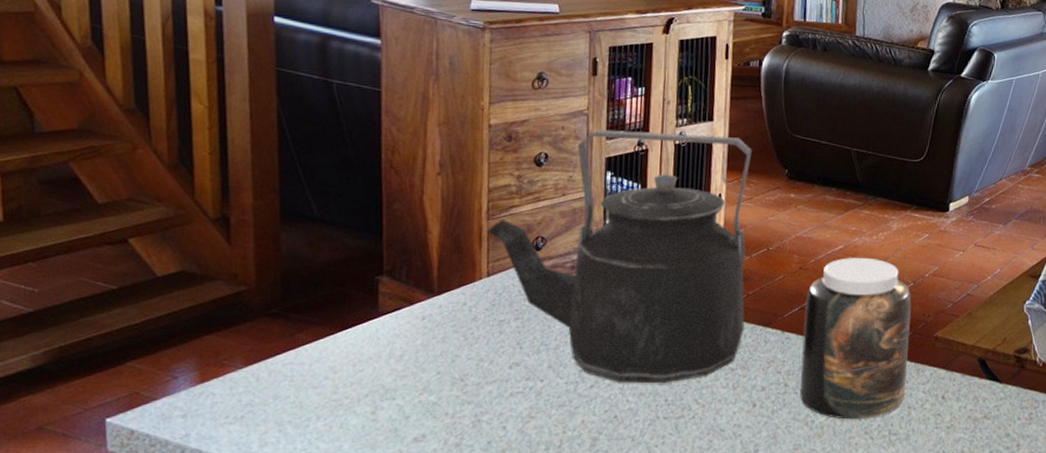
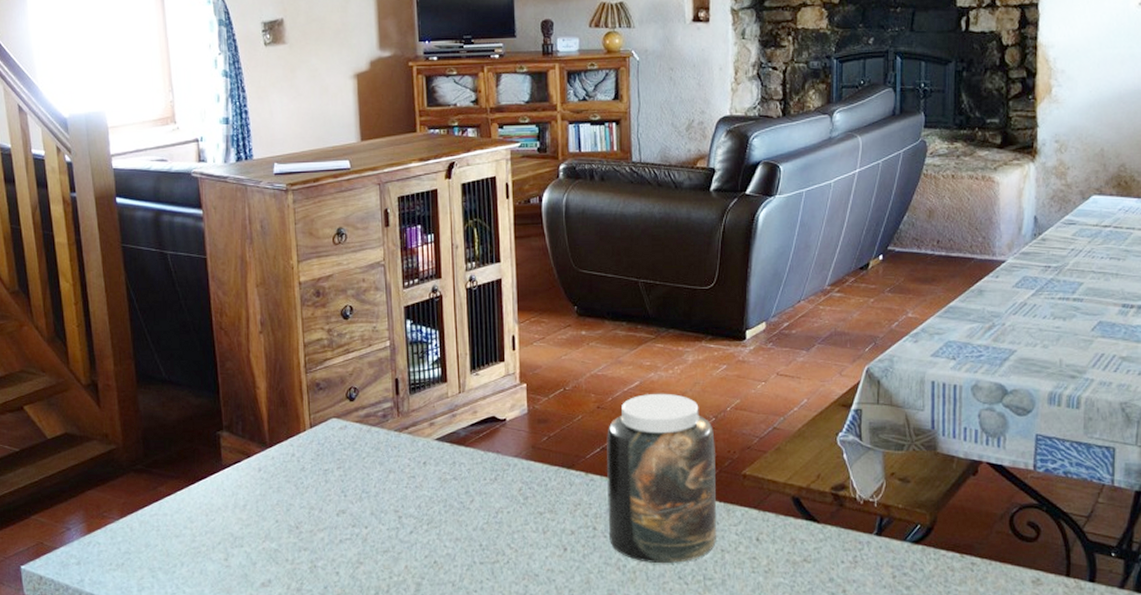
kettle: present [486,129,752,384] -> none [306,277,549,529]

